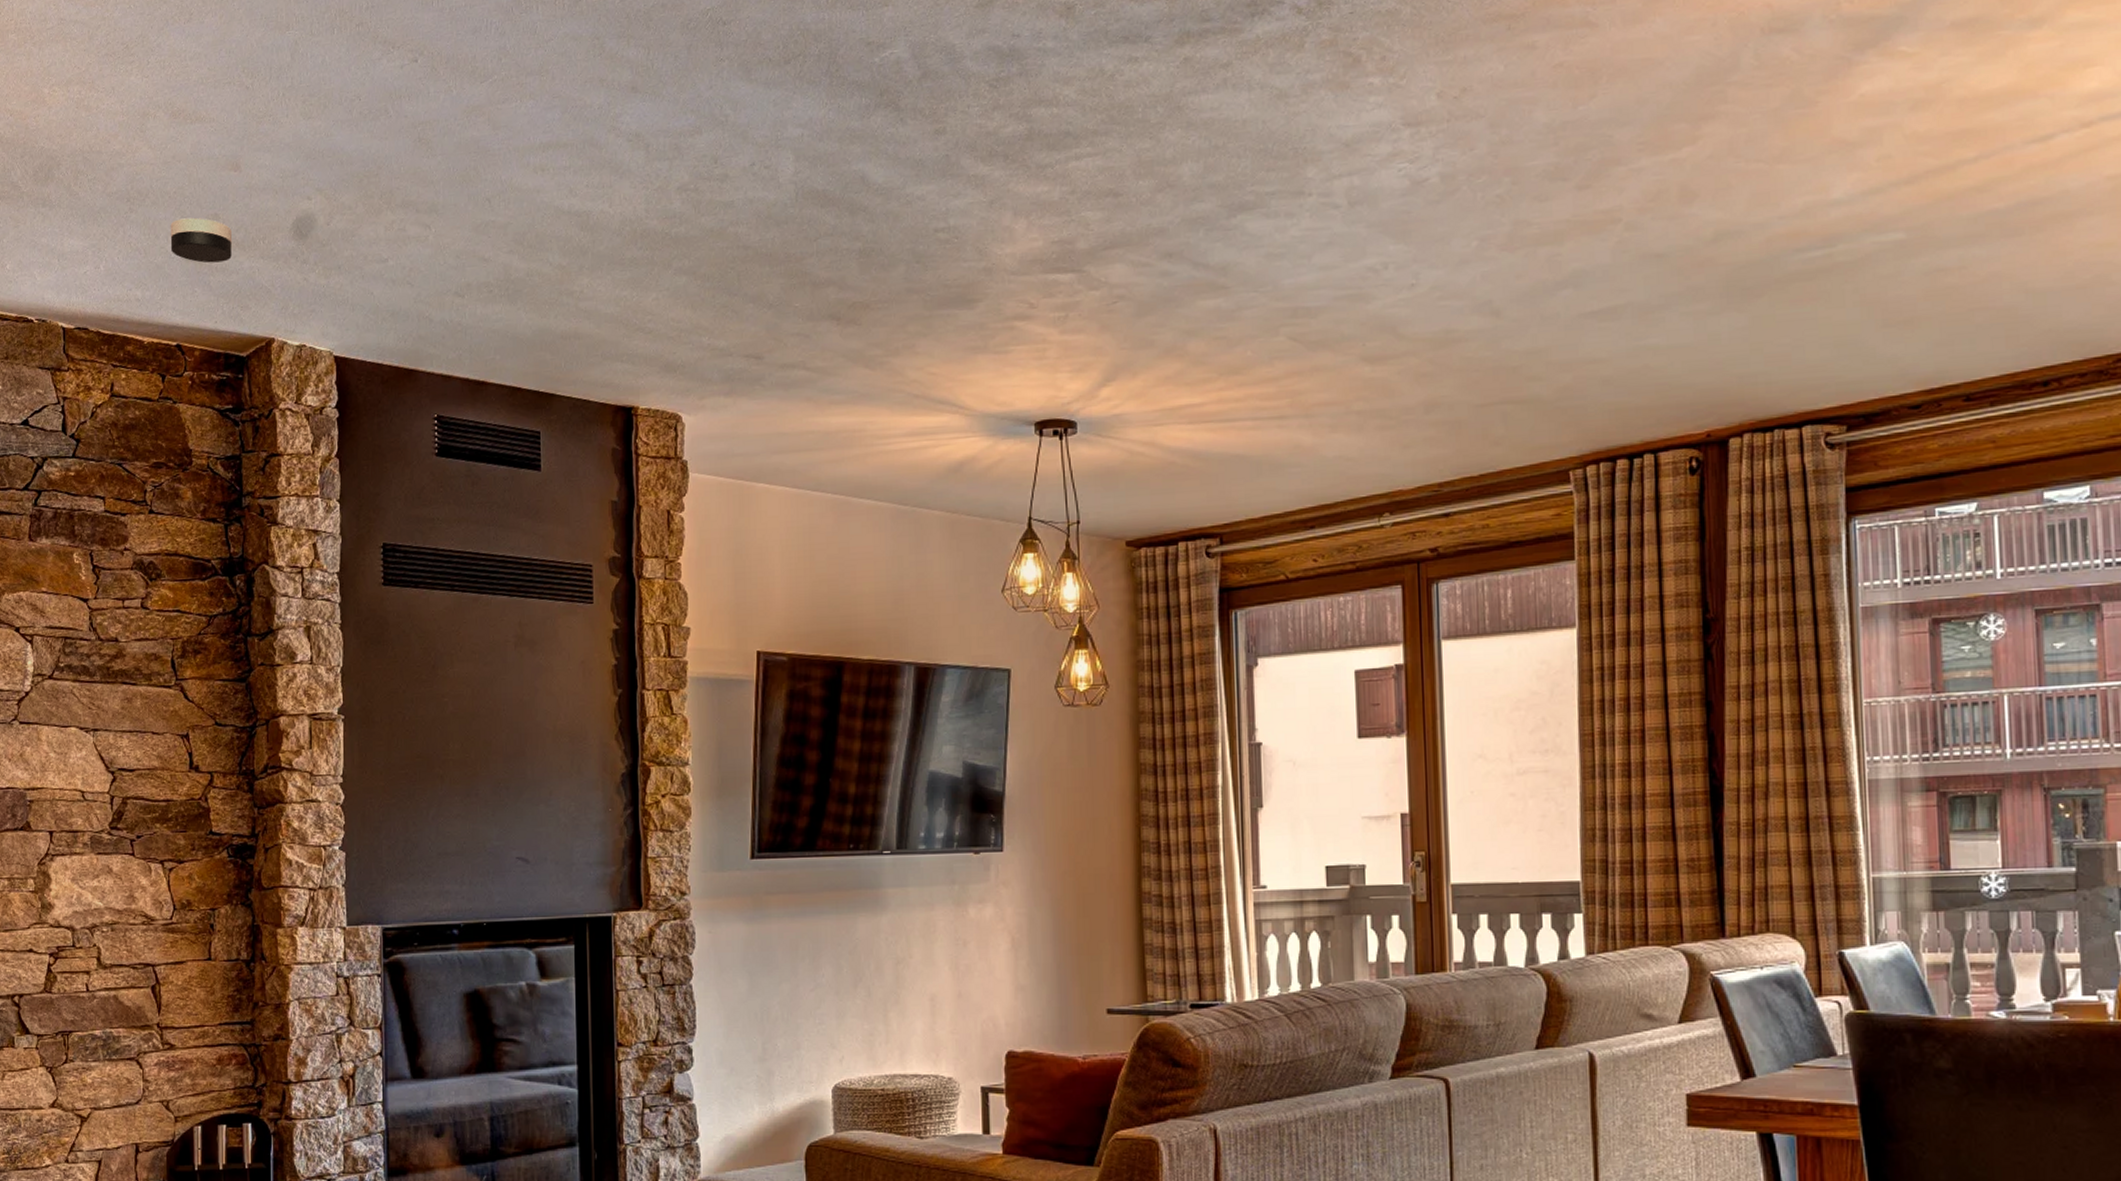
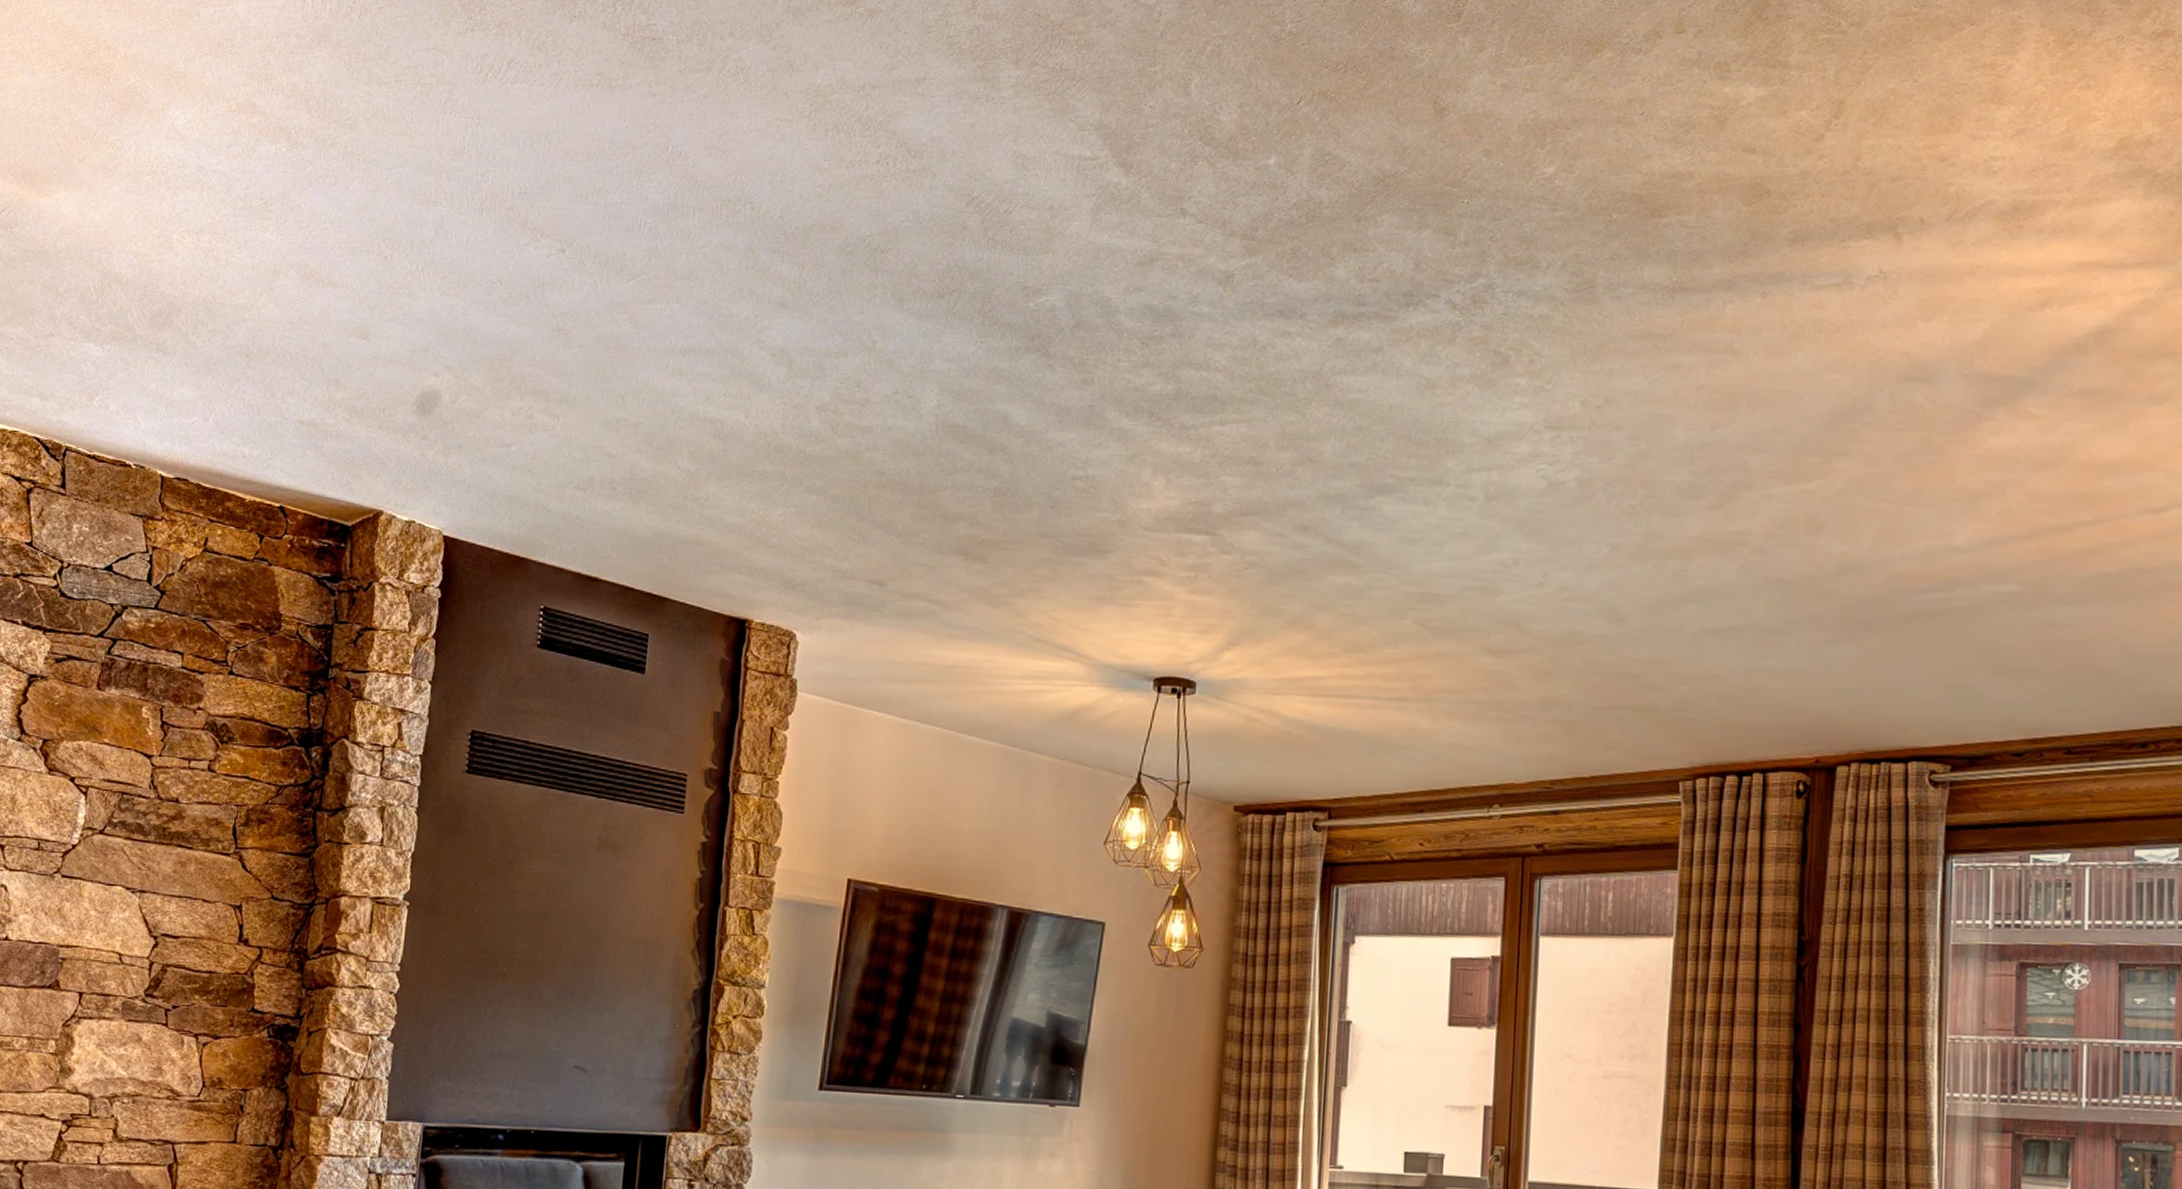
smoke detector: present [170,217,233,264] -> none [285,380,352,428]

